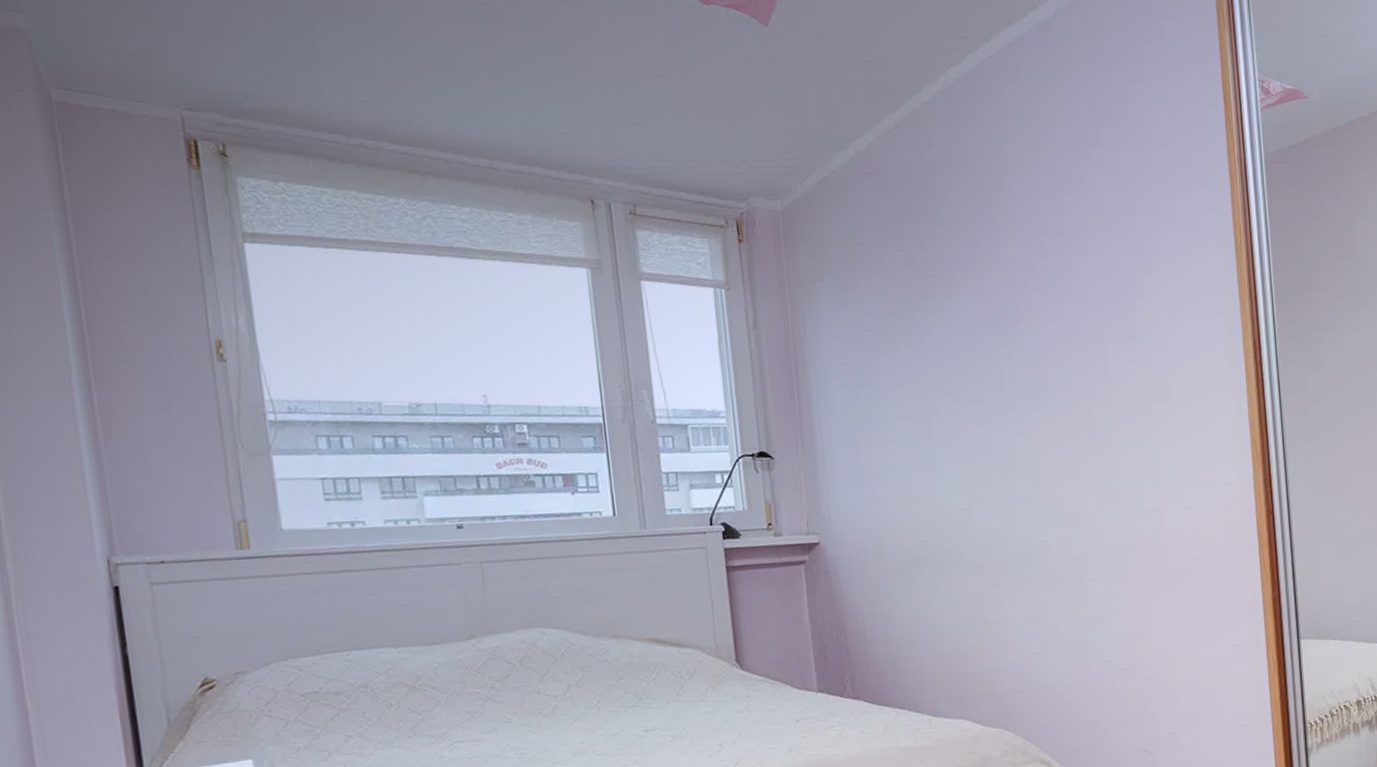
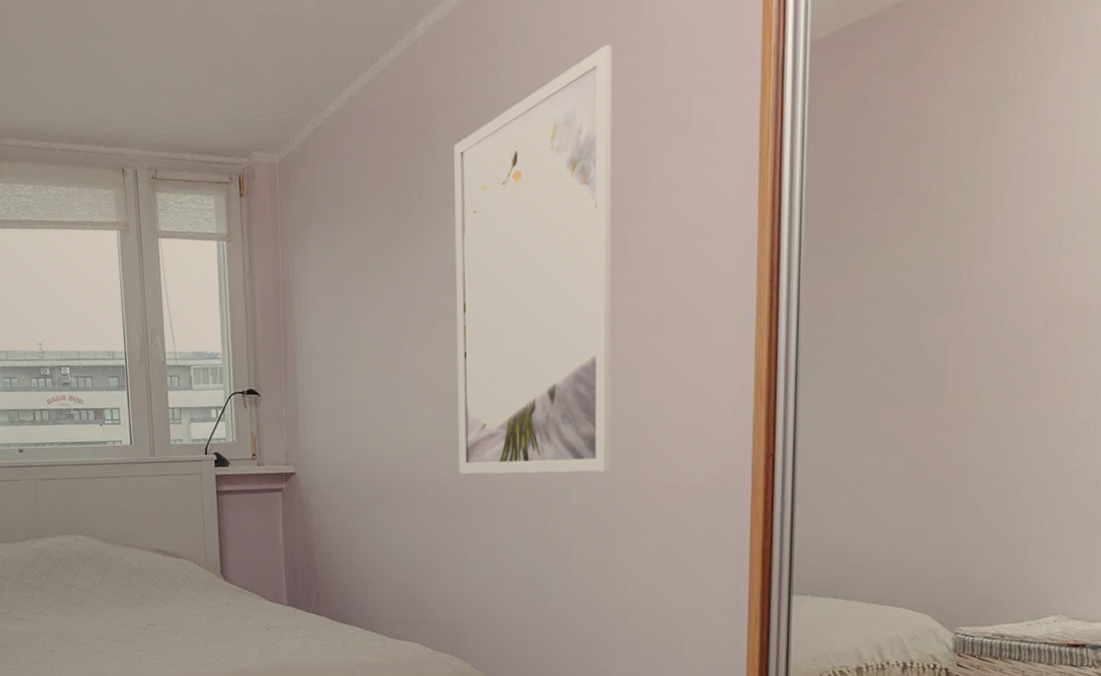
wall art: none [966,135,1137,539] -> present [454,44,612,474]

